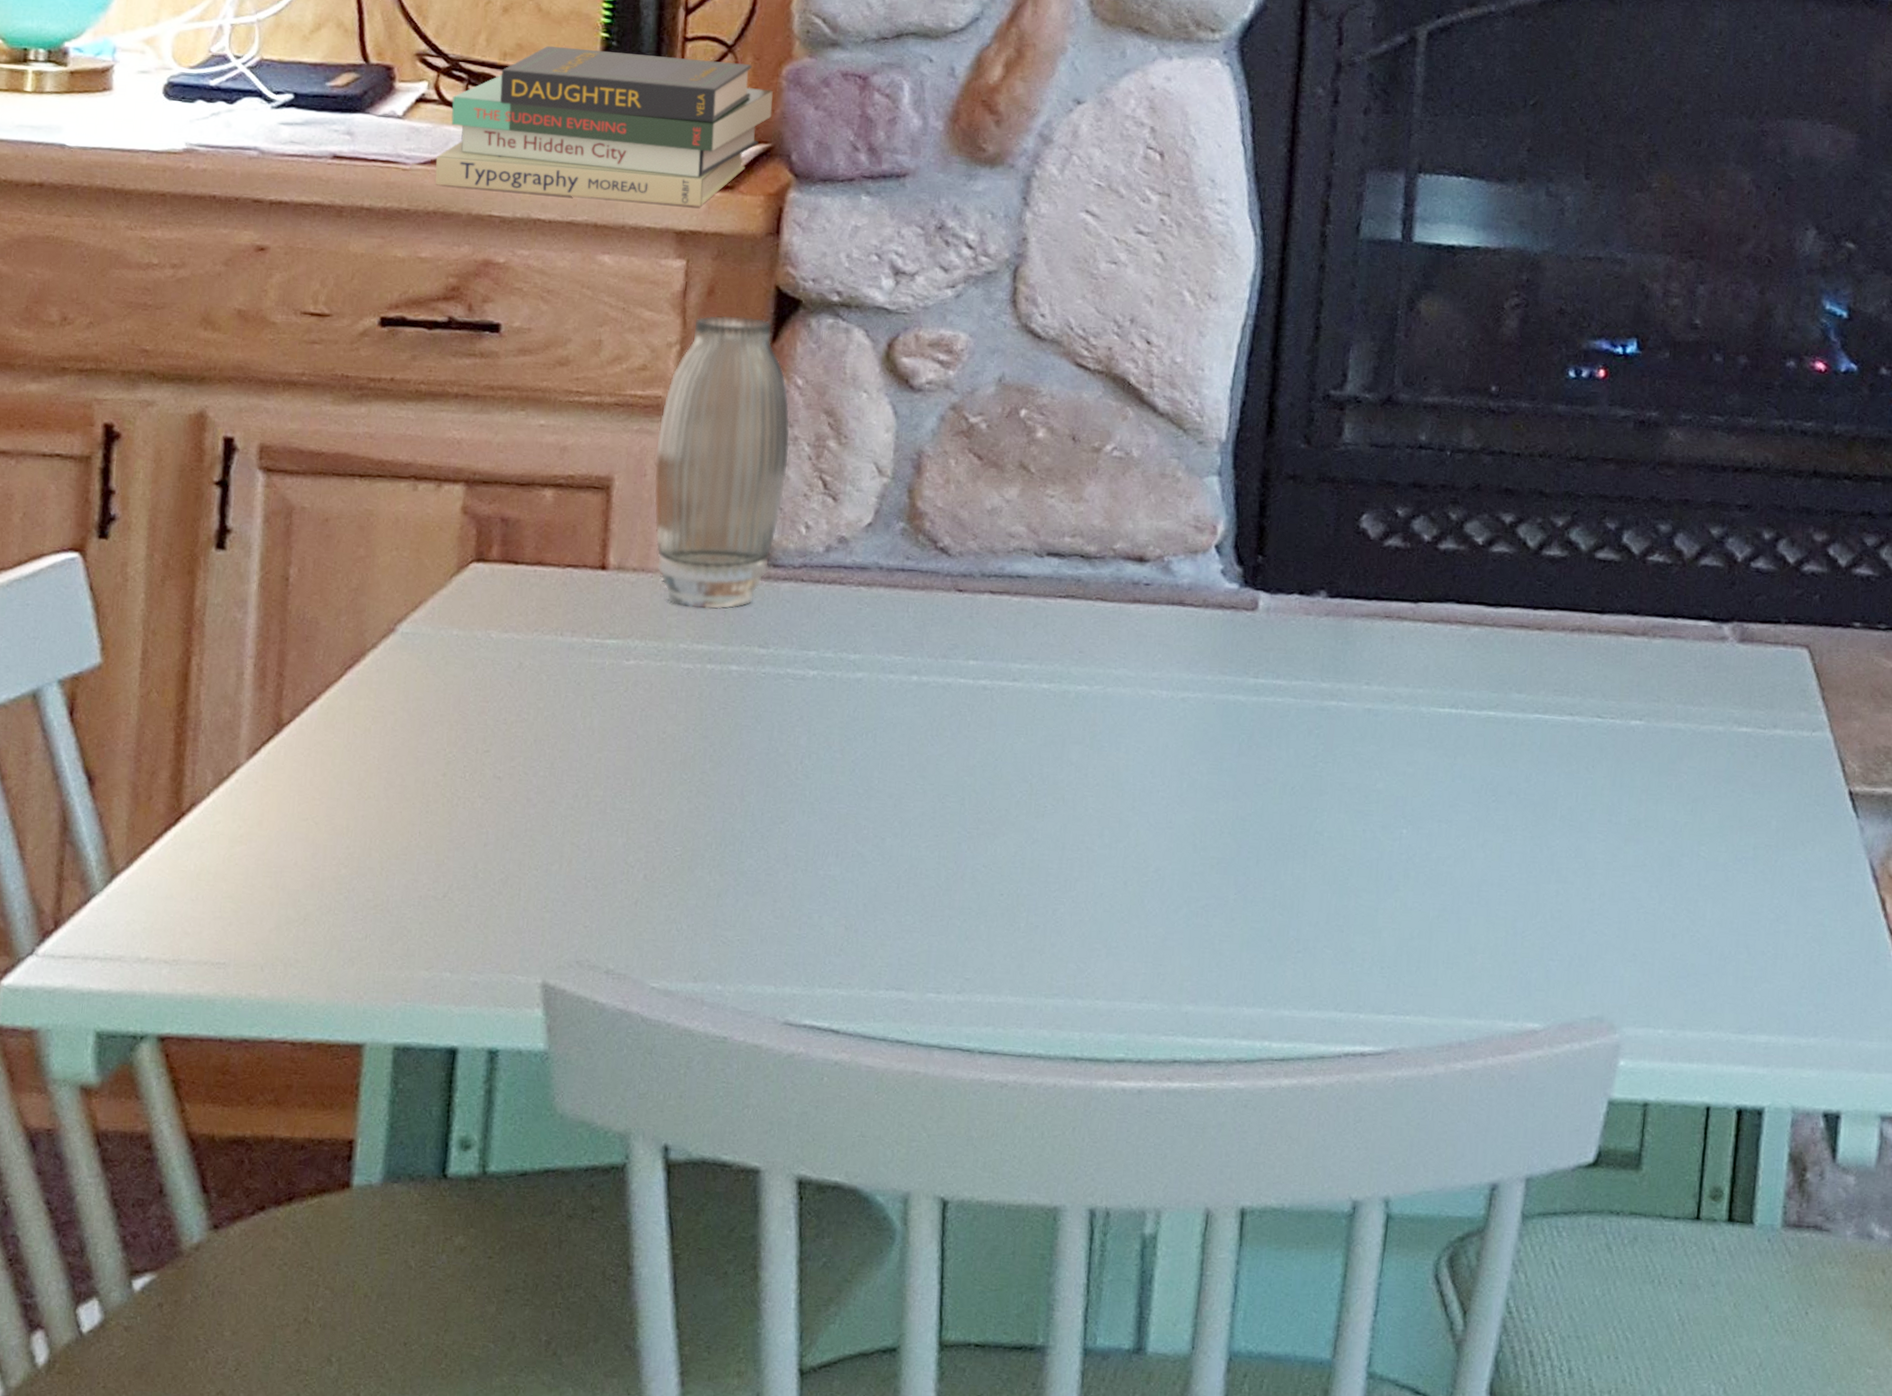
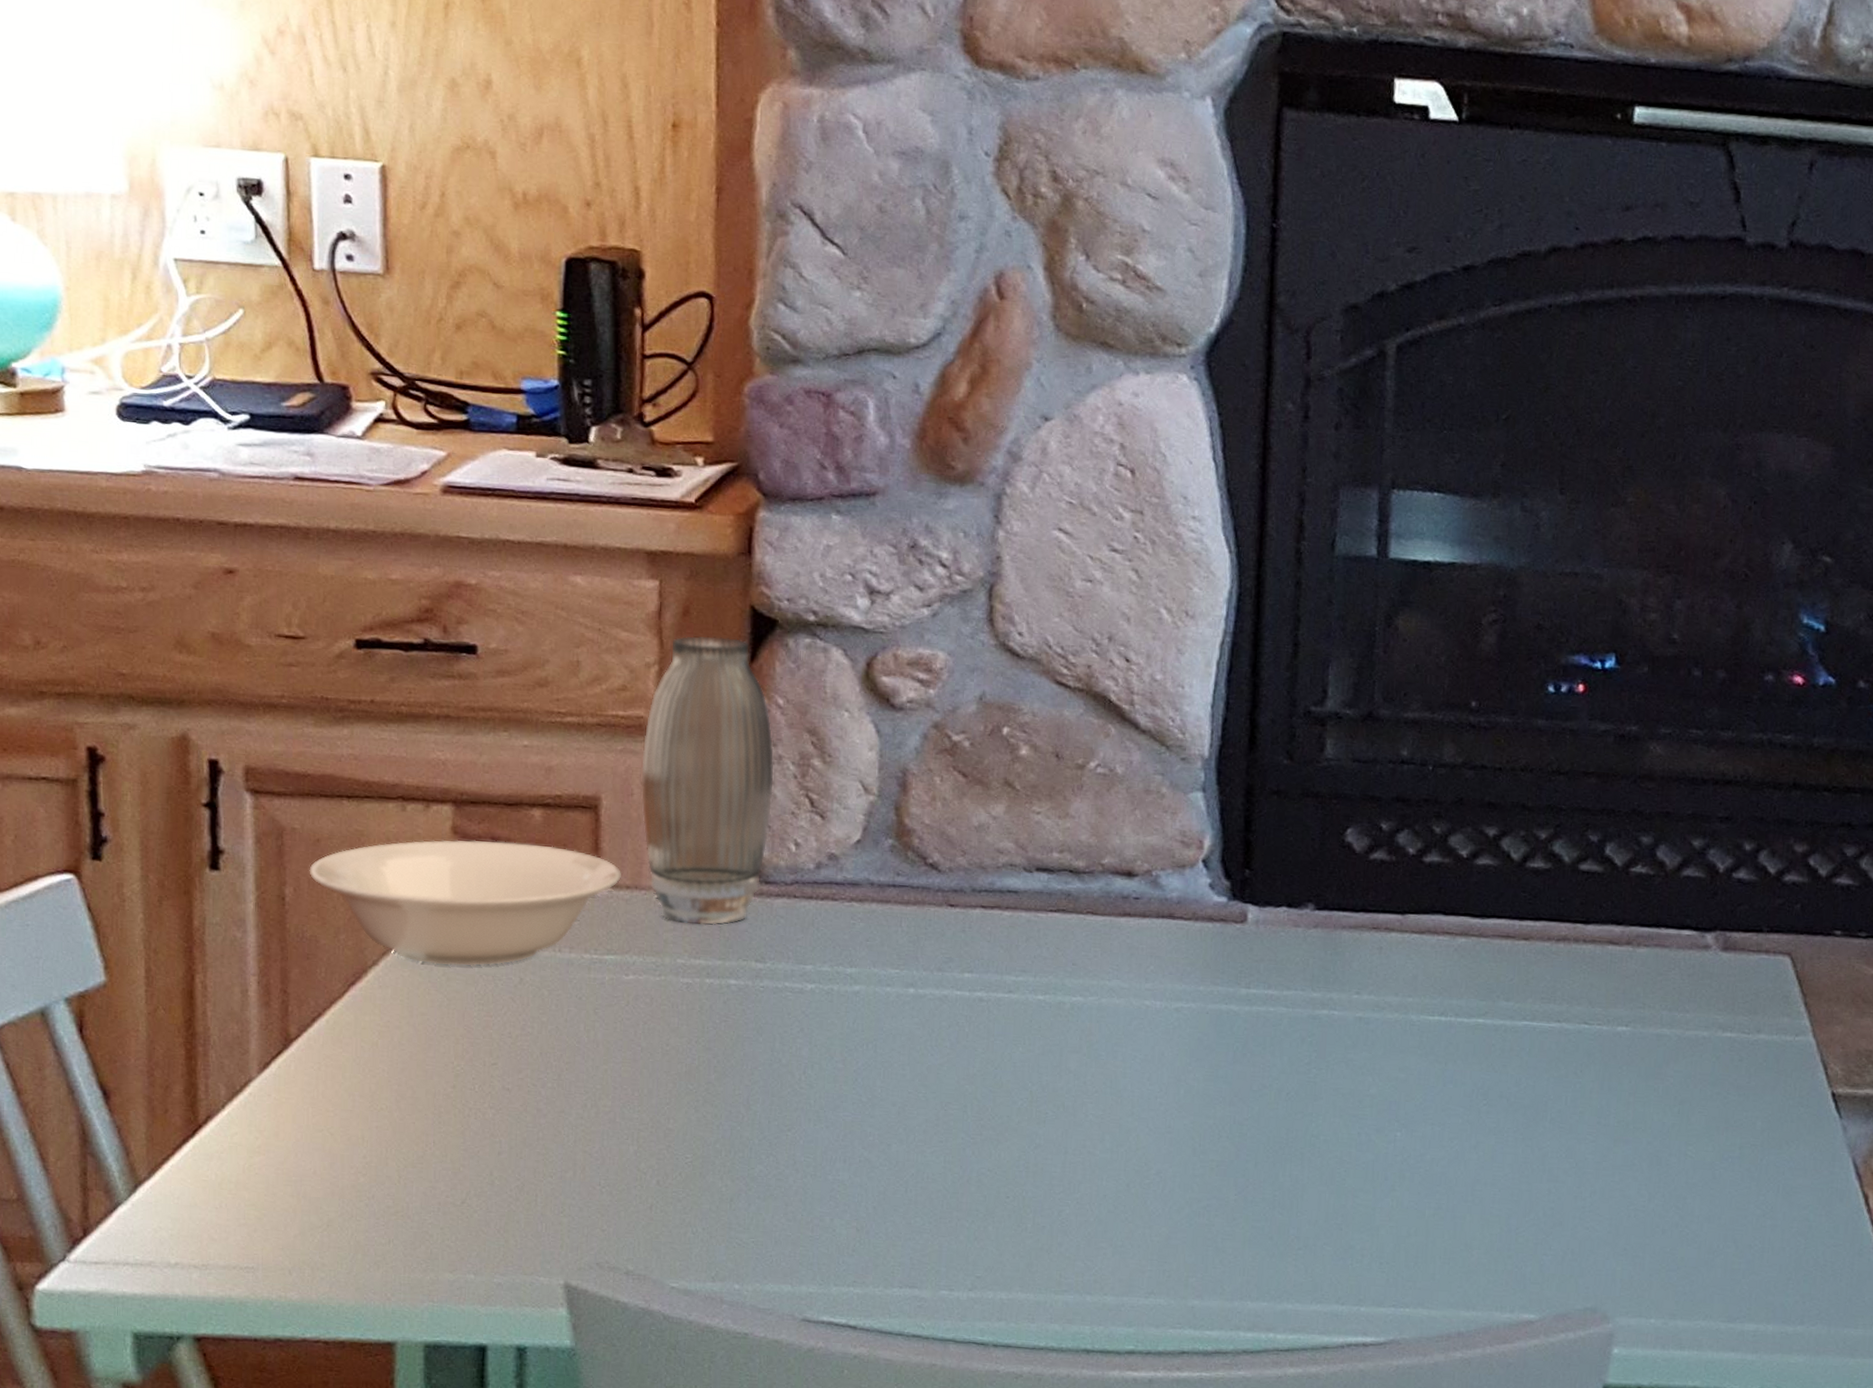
bowl: none [315,520,629,650] -> present [309,839,621,966]
books: present [435,46,773,207] -> none [399,364,737,526]

